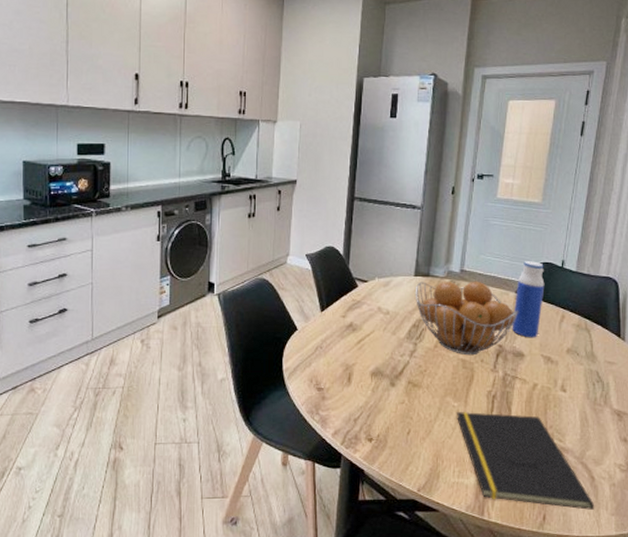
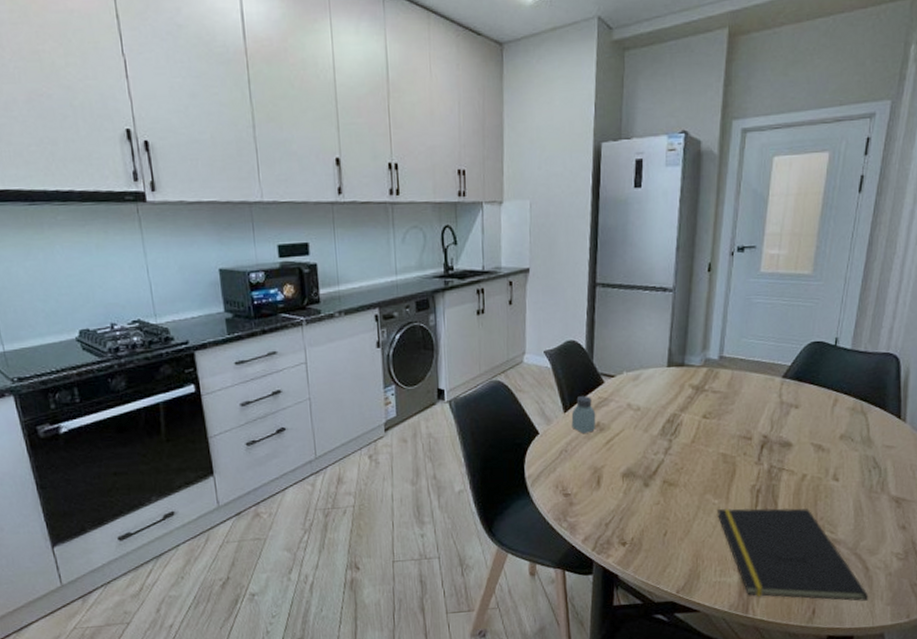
saltshaker: none [327,298,350,332] -> present [571,396,596,433]
fruit basket: present [415,281,519,356] -> none [668,367,786,449]
water bottle: present [512,261,545,338] -> none [778,341,816,426]

